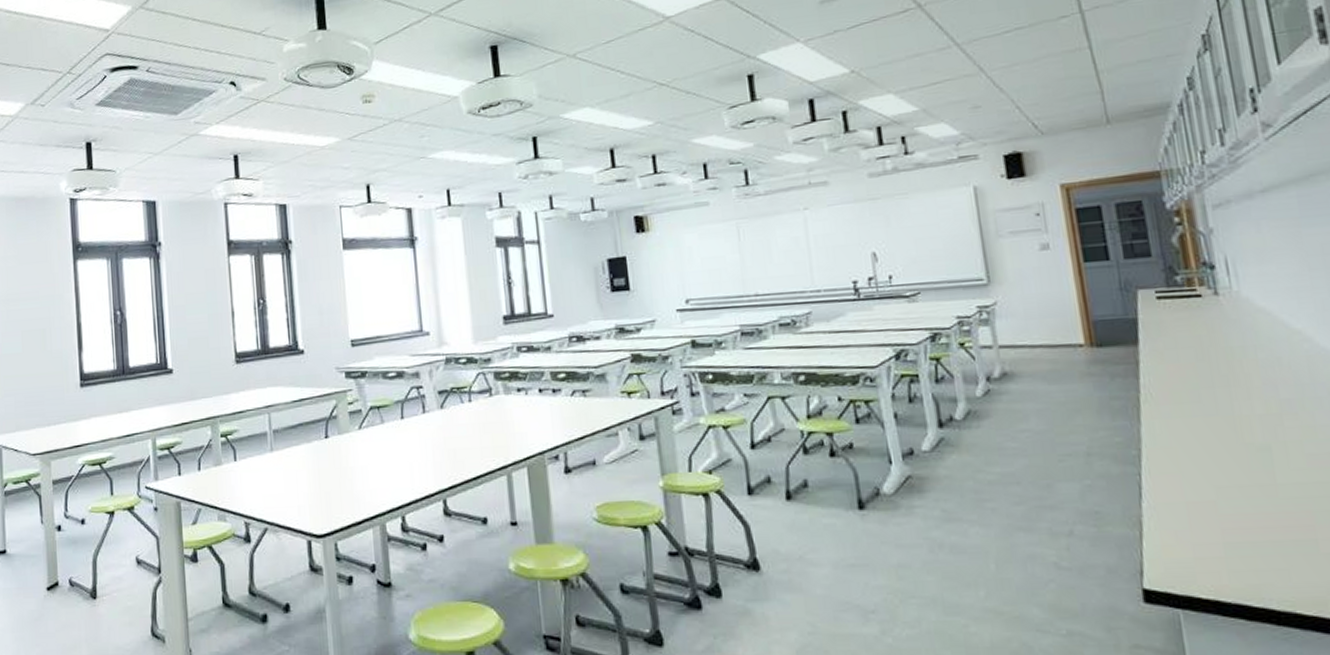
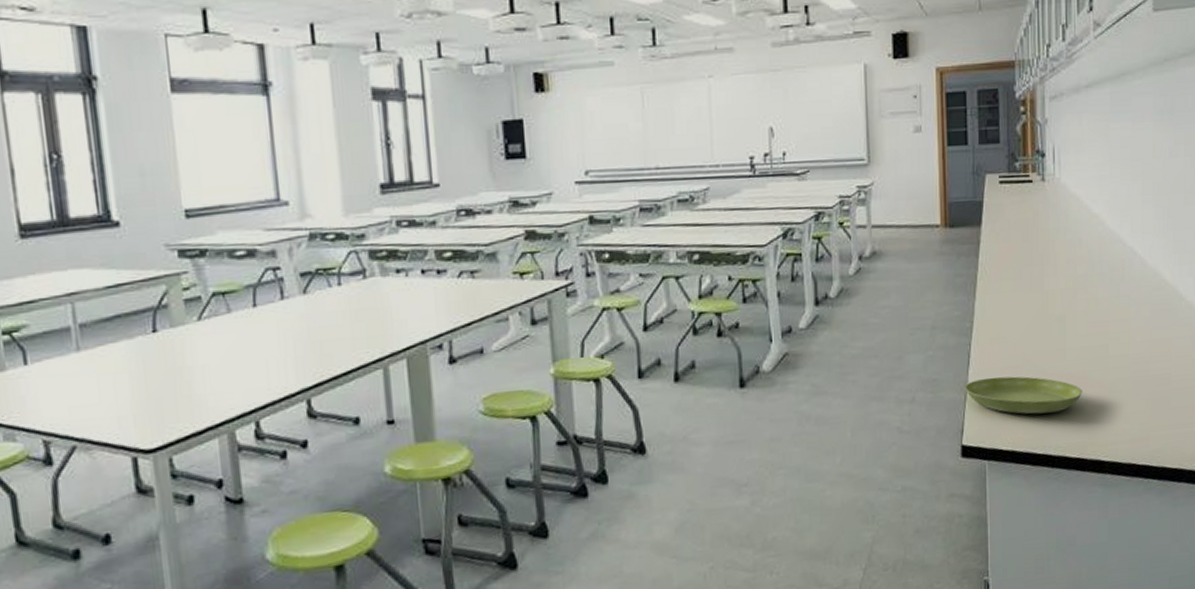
saucer: none [1138,512,1312,559] -> present [964,376,1083,415]

